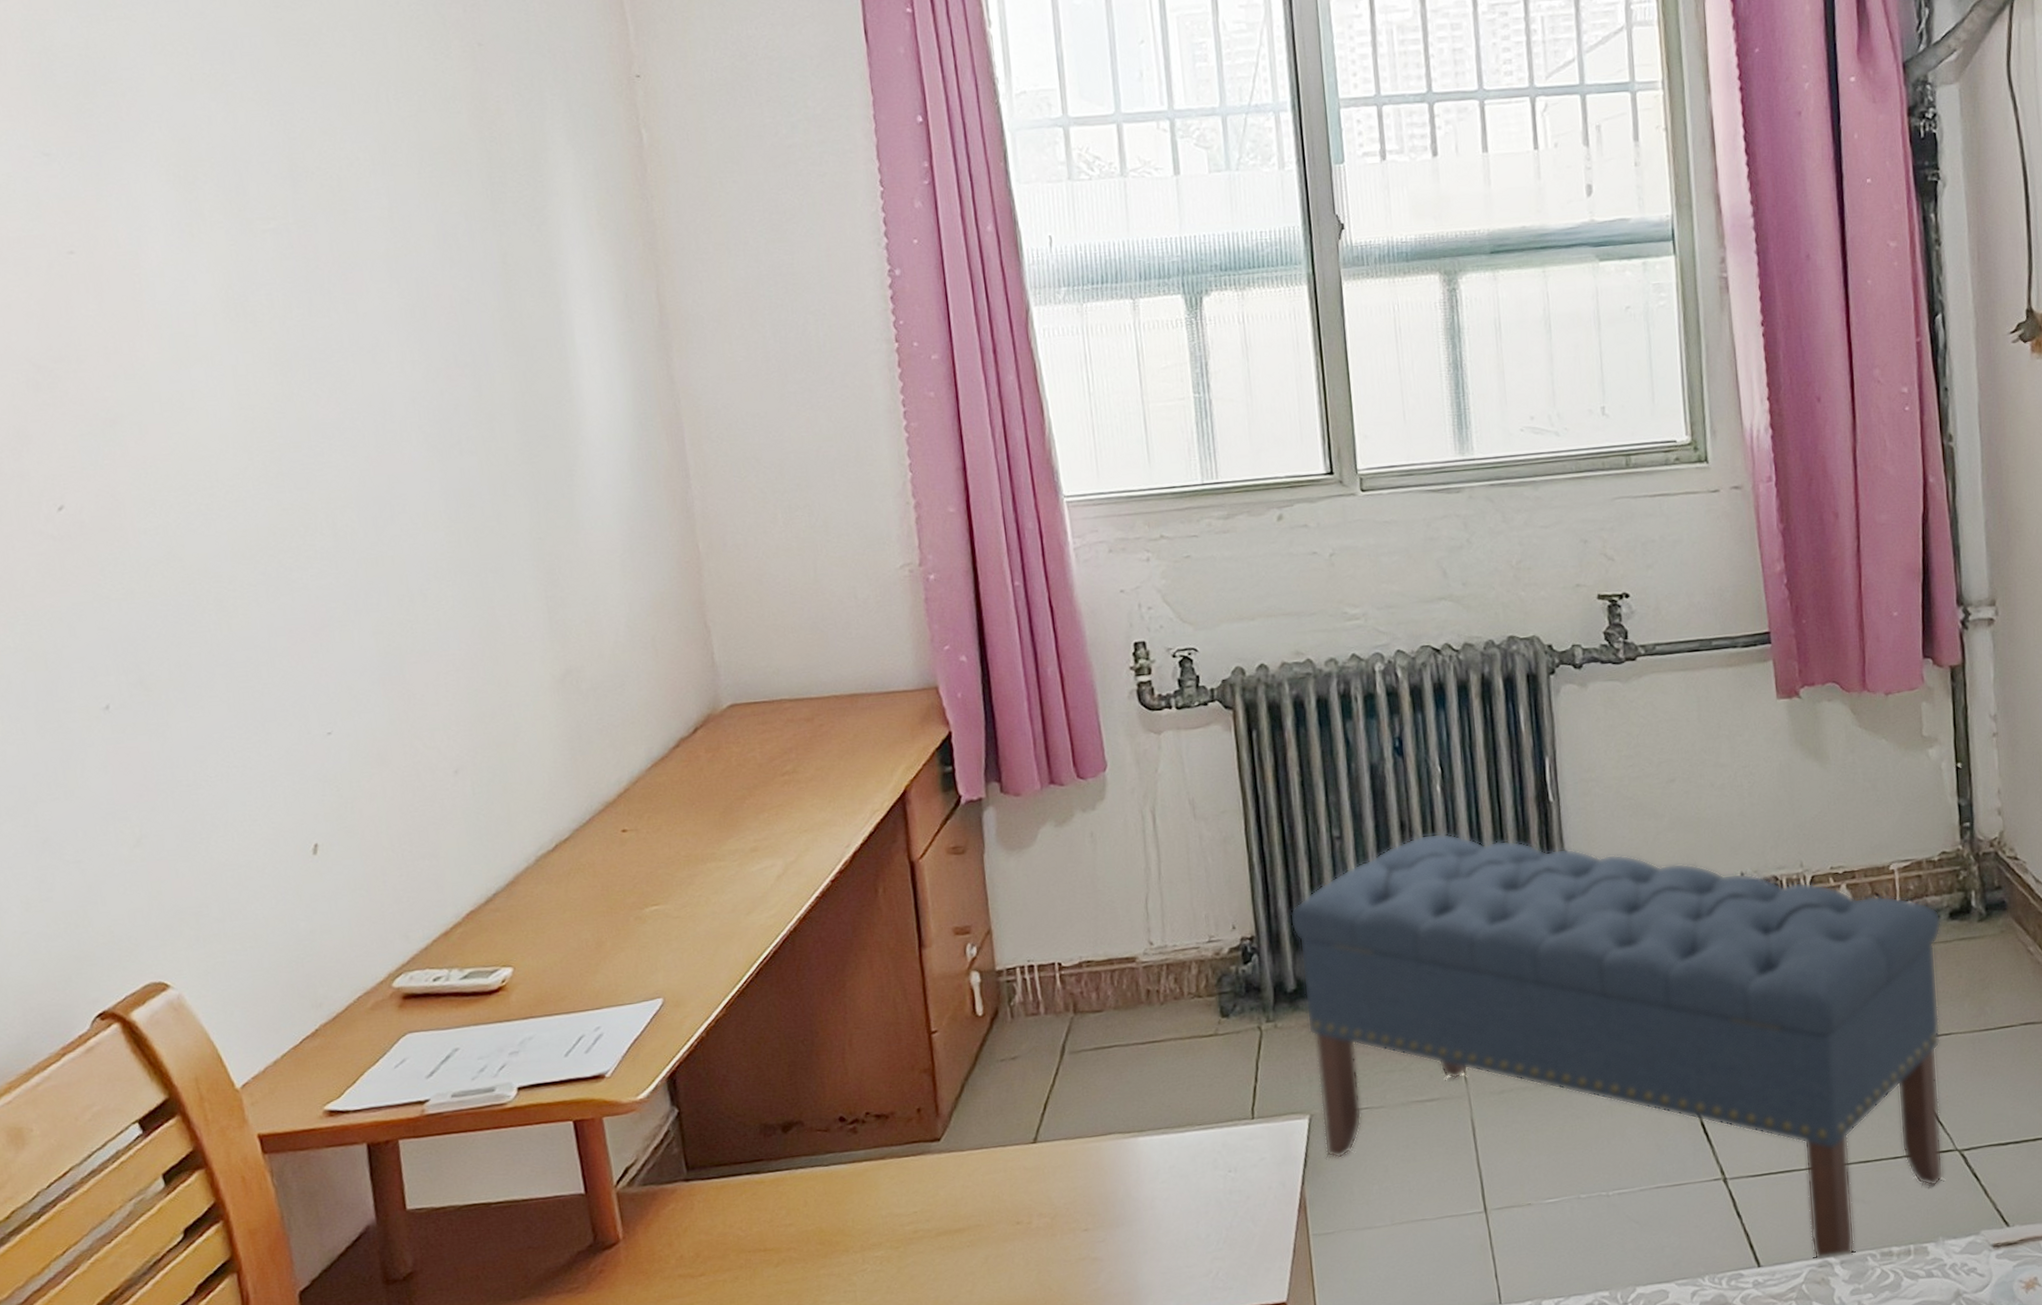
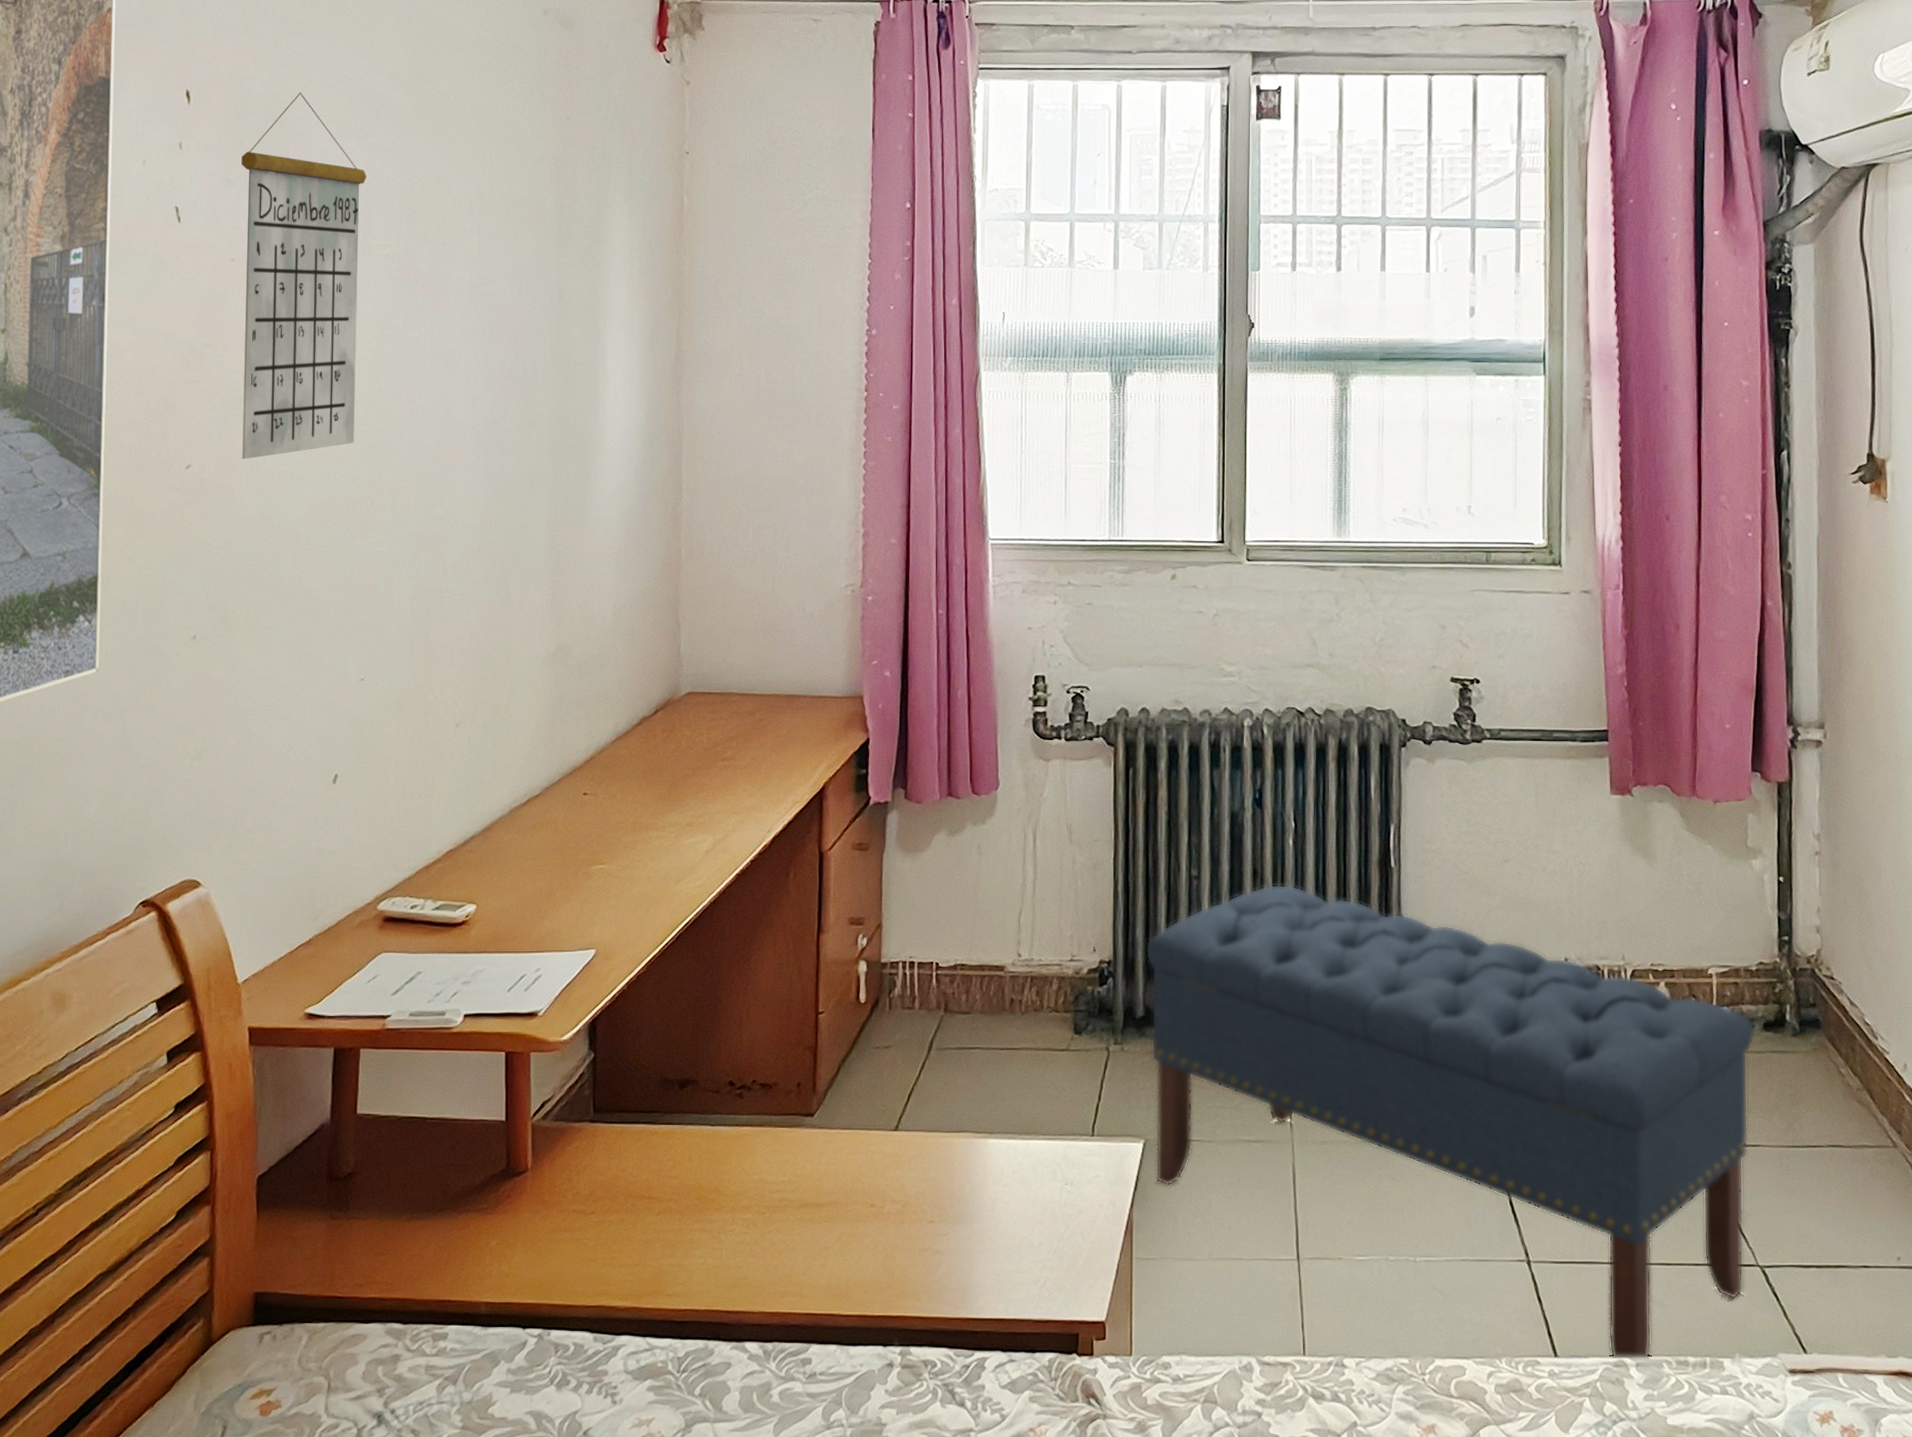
calendar: none [58,36,270,493] -> present [241,92,367,460]

